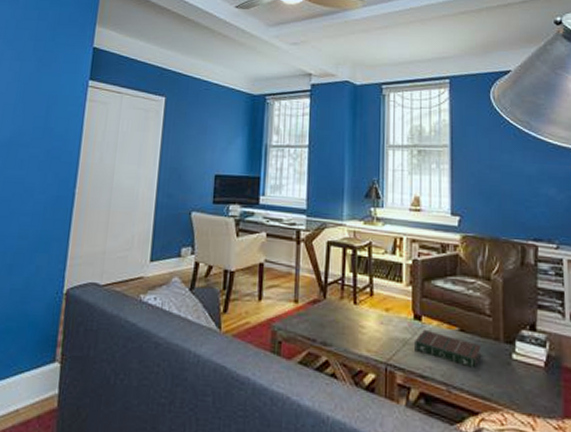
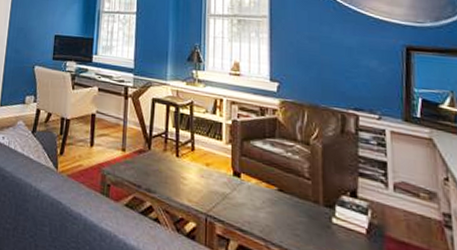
book: present [415,329,481,368] -> none [234,185,299,228]

